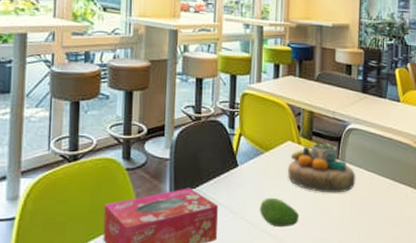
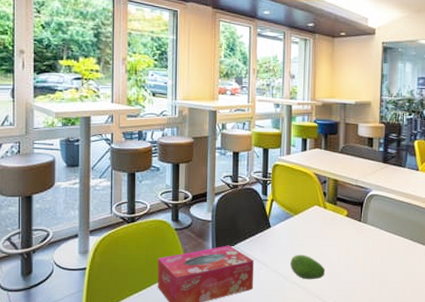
decorative bowl: present [288,141,356,193] -> none [315,206,377,251]

